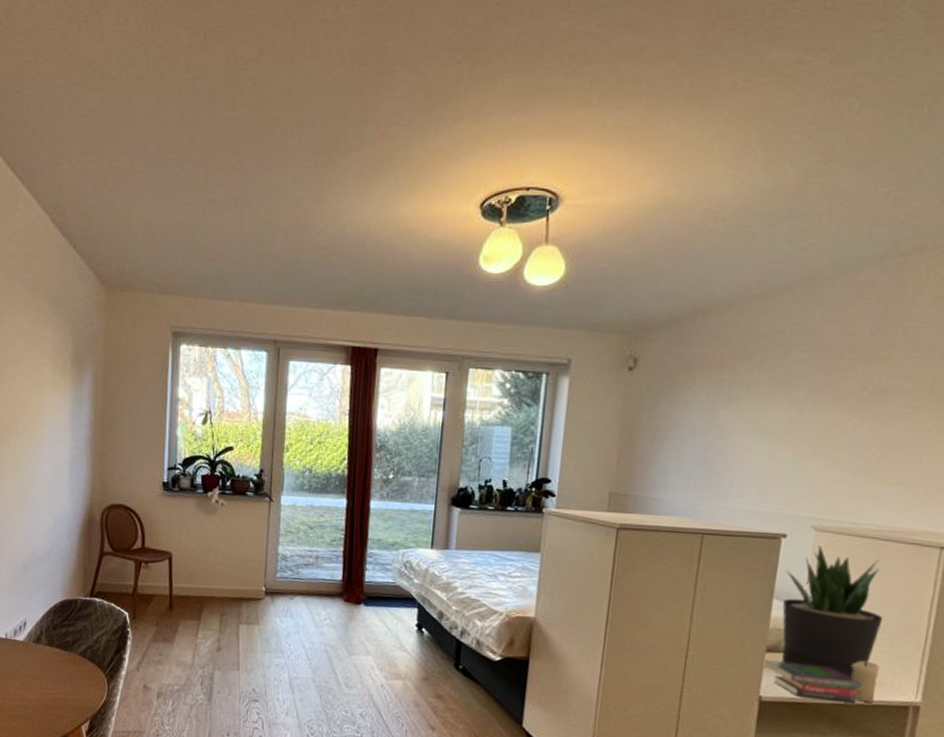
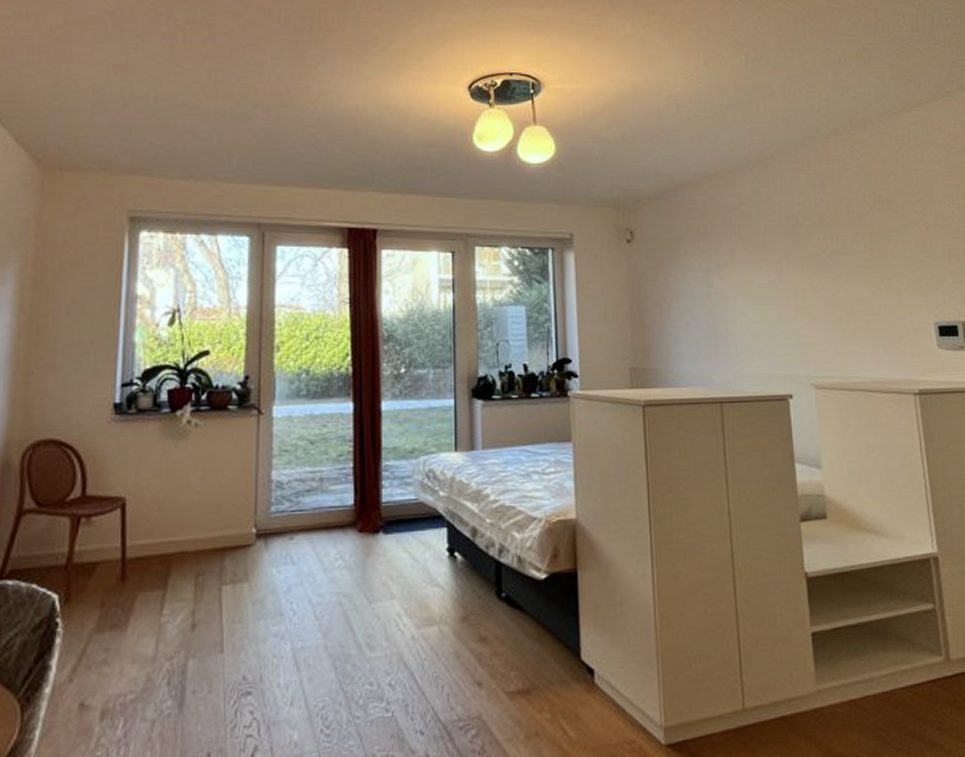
books: present [763,660,863,704] -> none [801,528,888,566]
planter: present [781,545,883,678] -> none [799,403,888,537]
candle: present [851,660,879,703] -> none [874,516,901,561]

